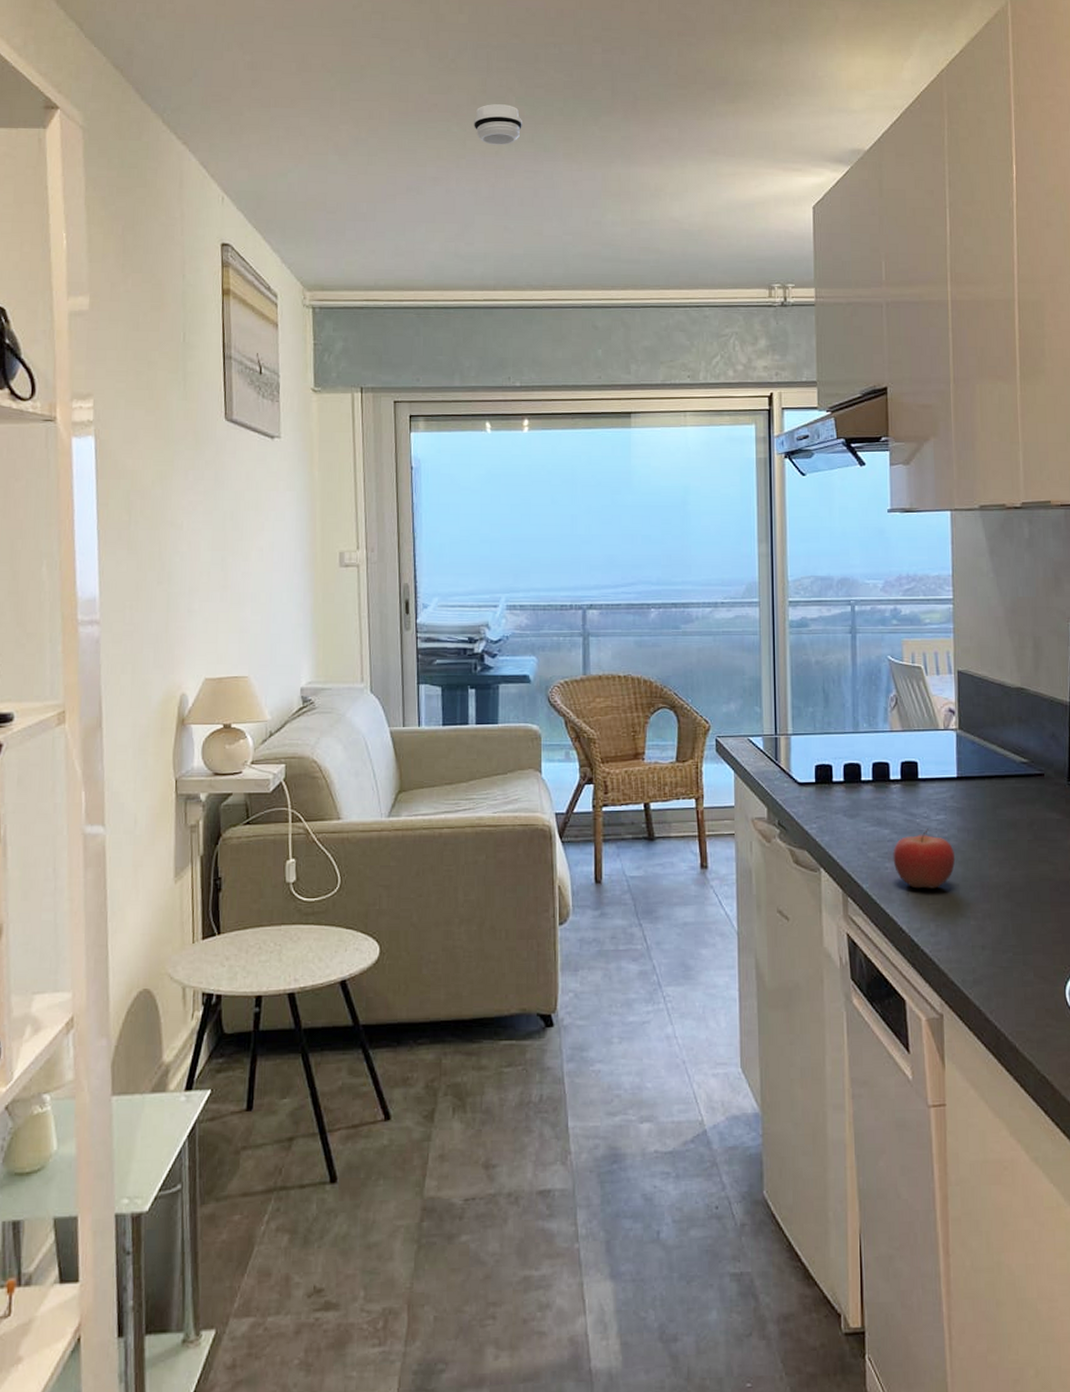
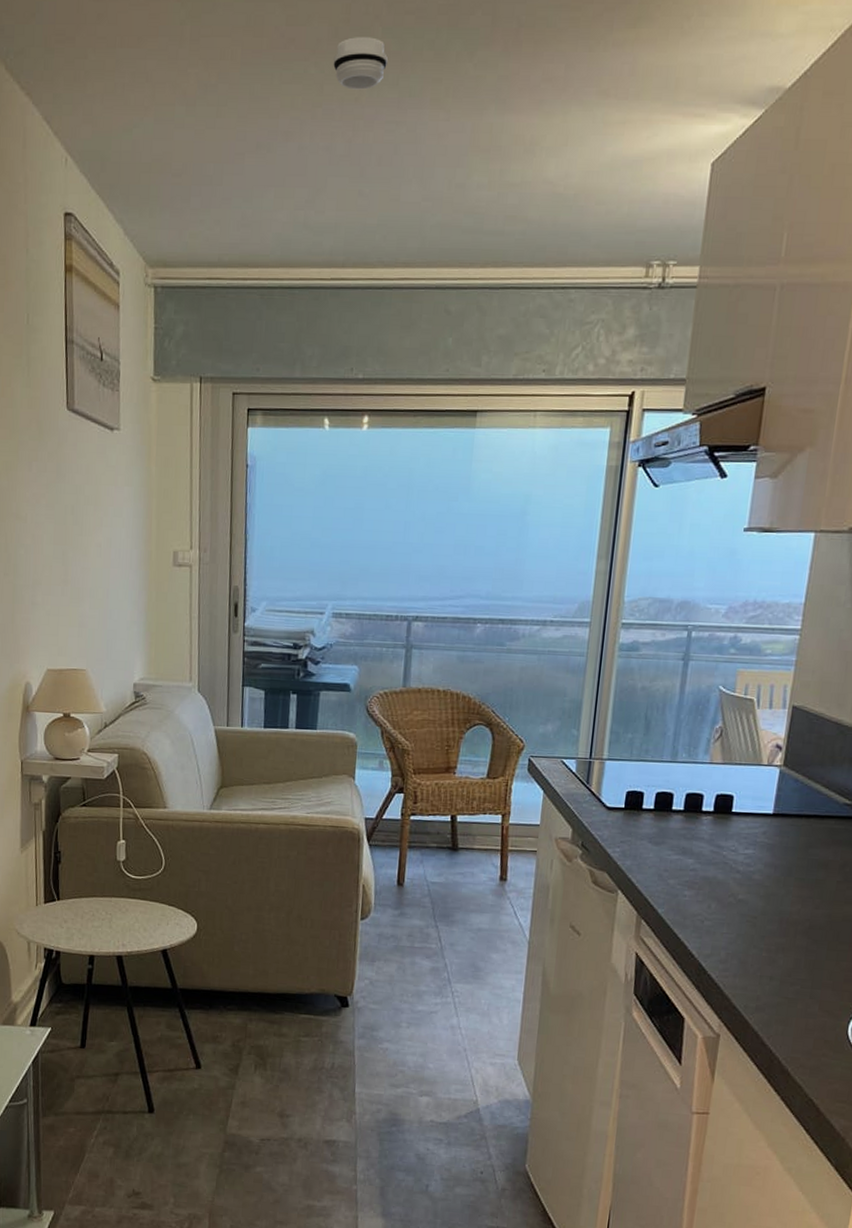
fruit: present [893,828,955,889] -> none [692,861,758,919]

